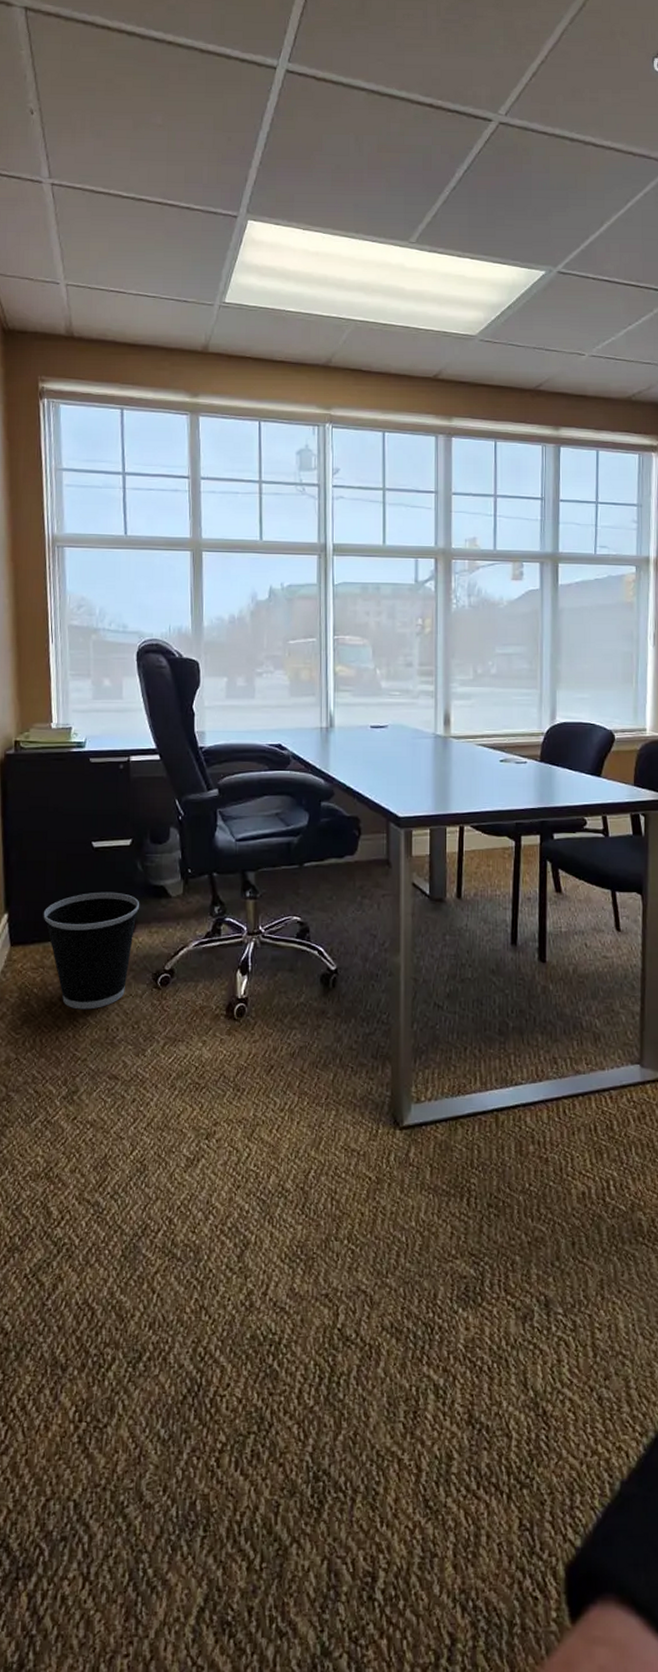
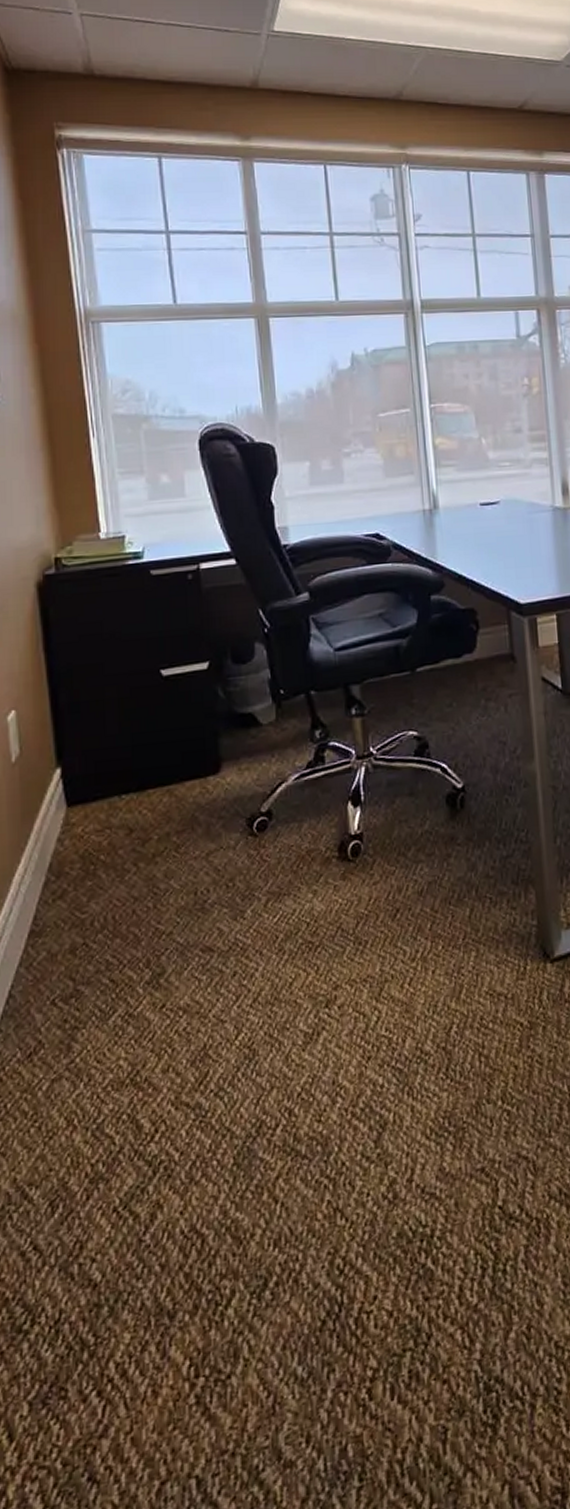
wastebasket: present [43,892,140,1010] -> none [105,727,225,874]

